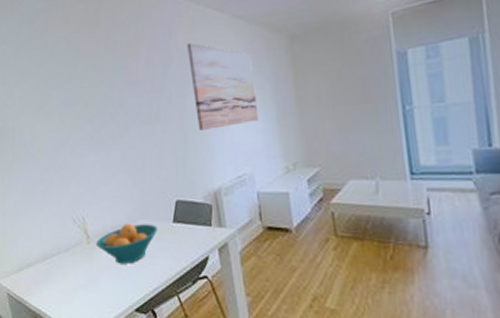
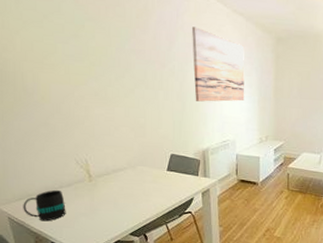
mug: none [21,256,65,297] -> present [23,189,66,222]
fruit bowl: present [95,223,158,264] -> none [97,168,154,200]

